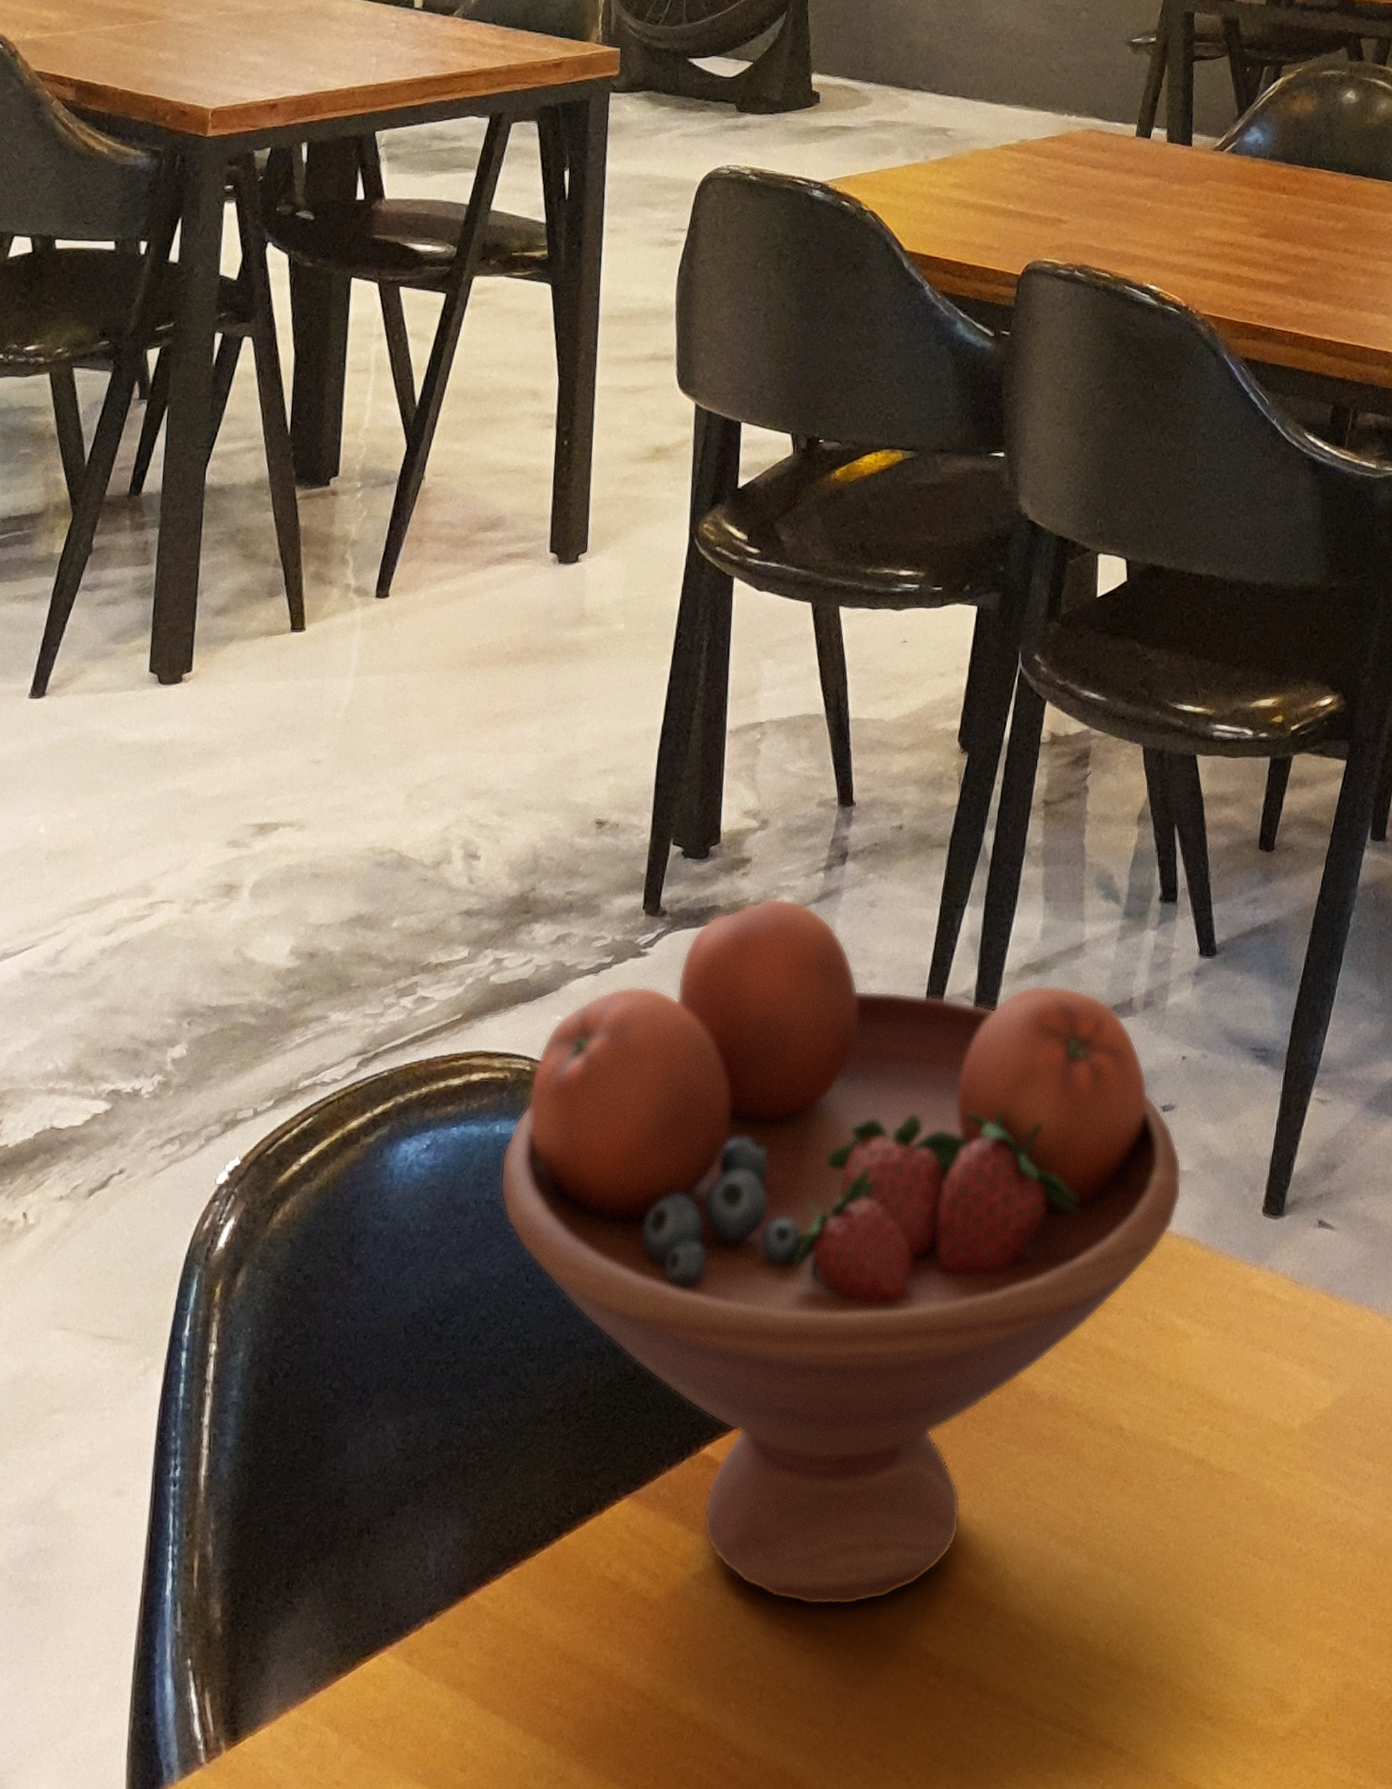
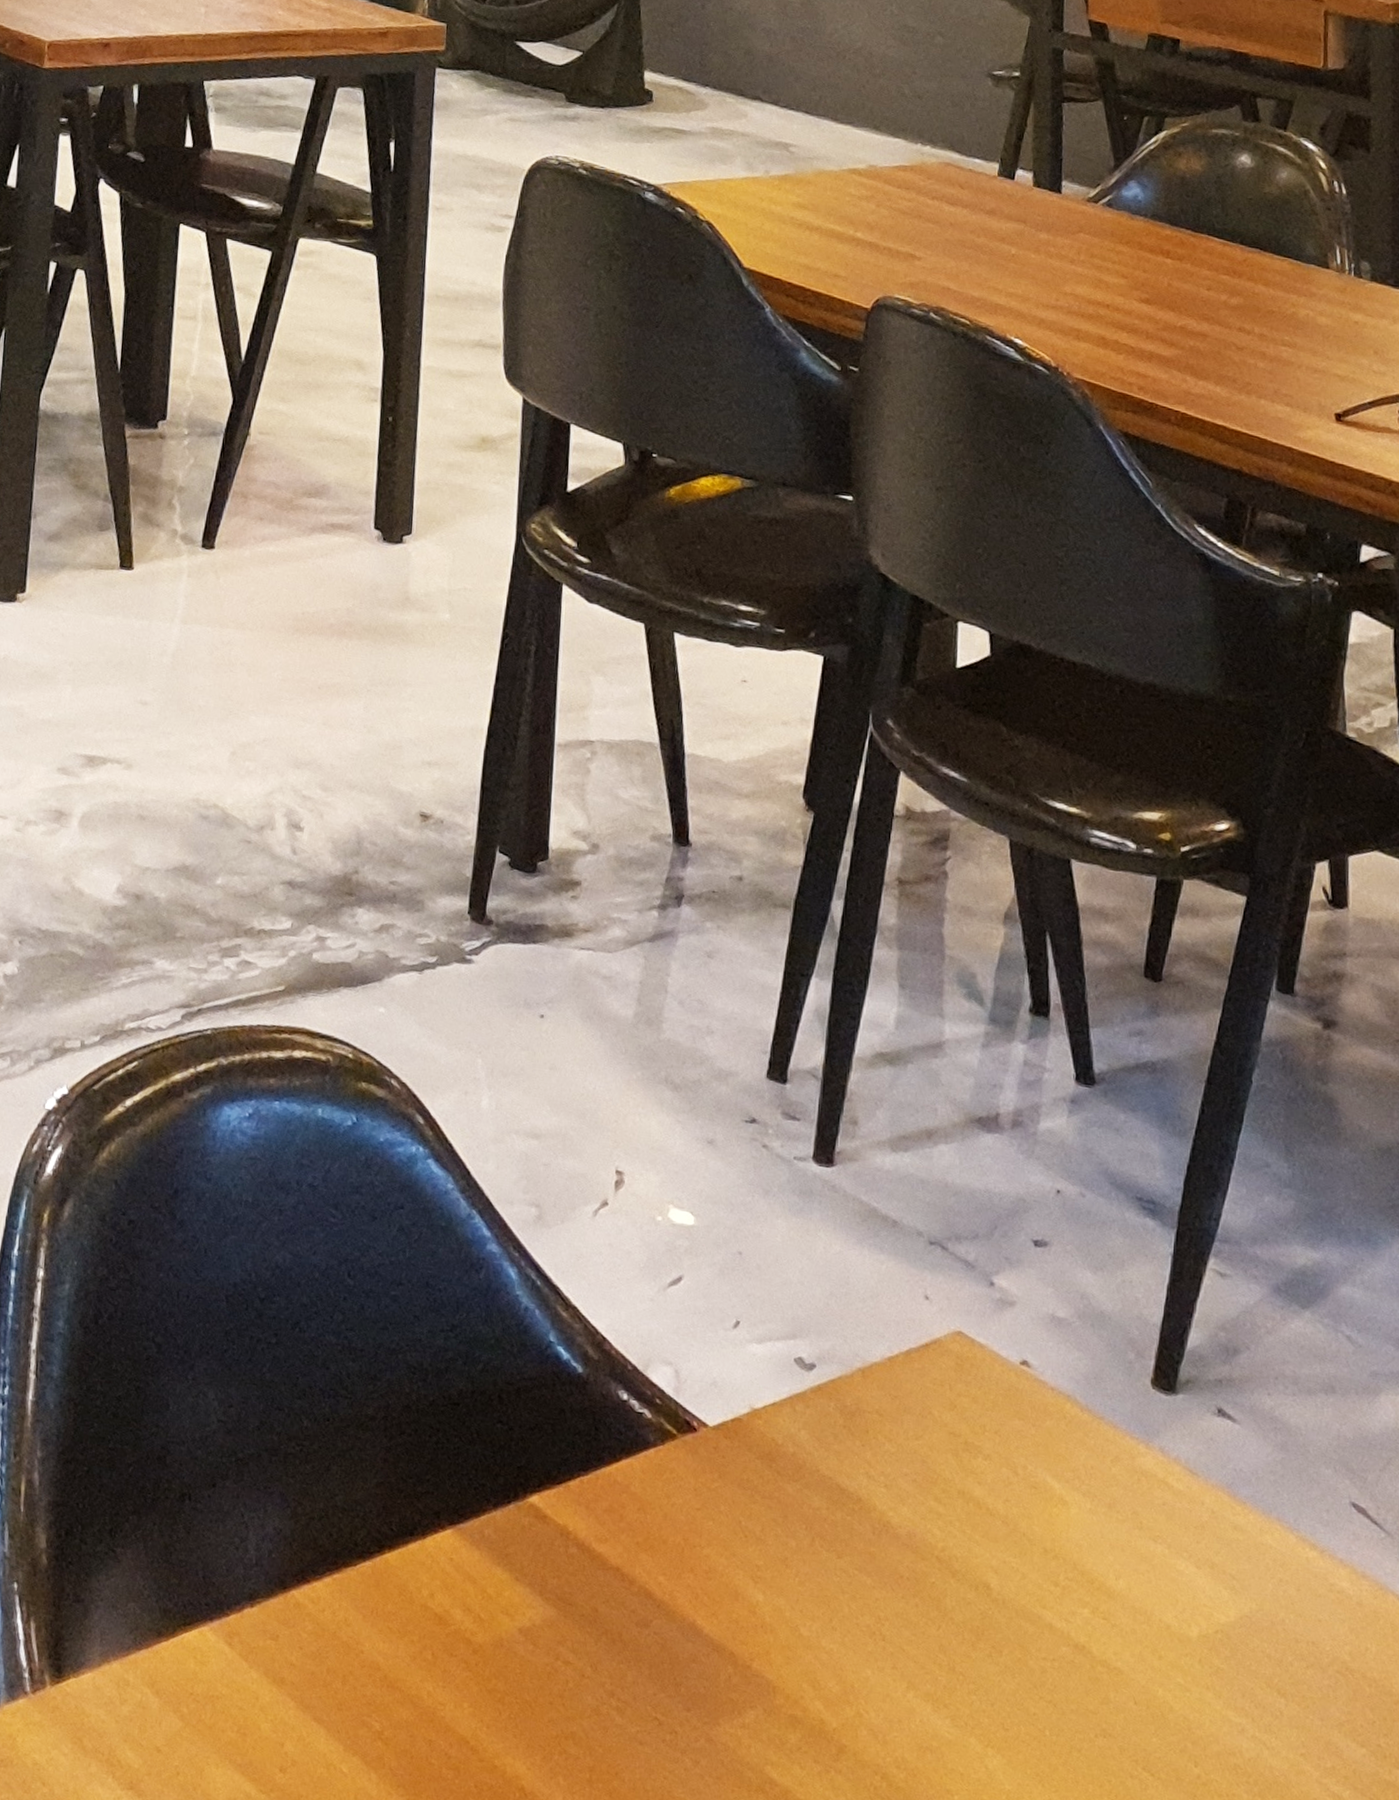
fruit bowl: present [499,898,1182,1606] -> none [321,928,1057,1708]

